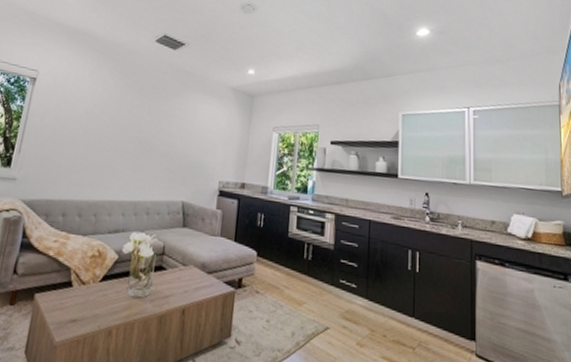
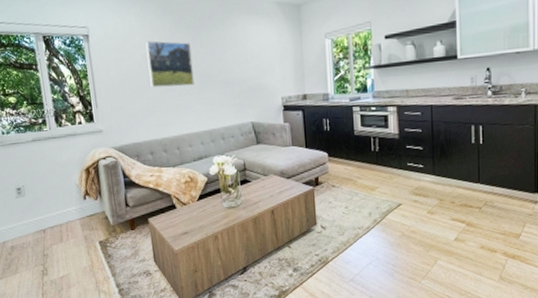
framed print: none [85,97,138,151] -> present [146,41,195,88]

